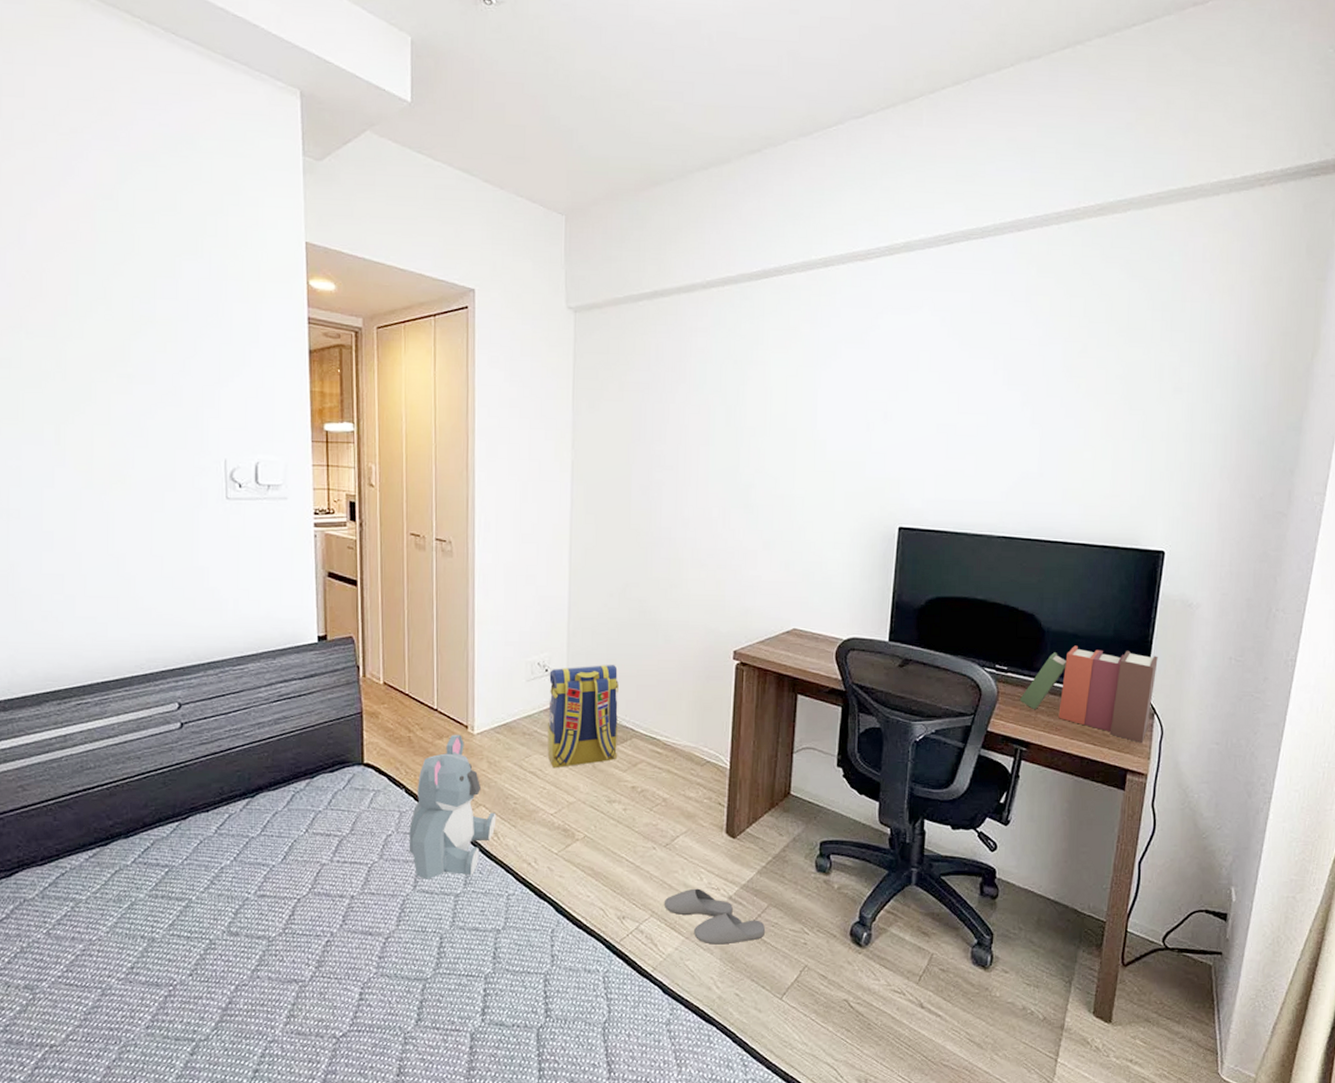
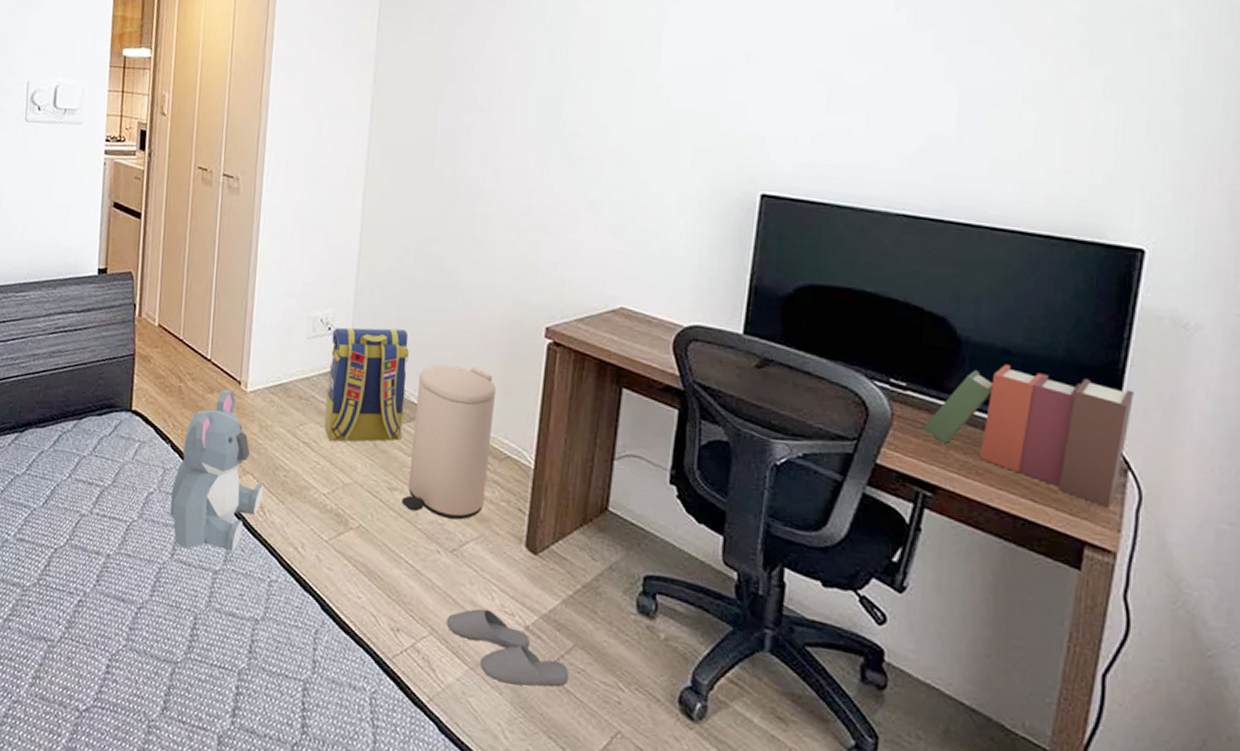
pedal bin: none [620,690,696,819] -> present [402,364,497,520]

